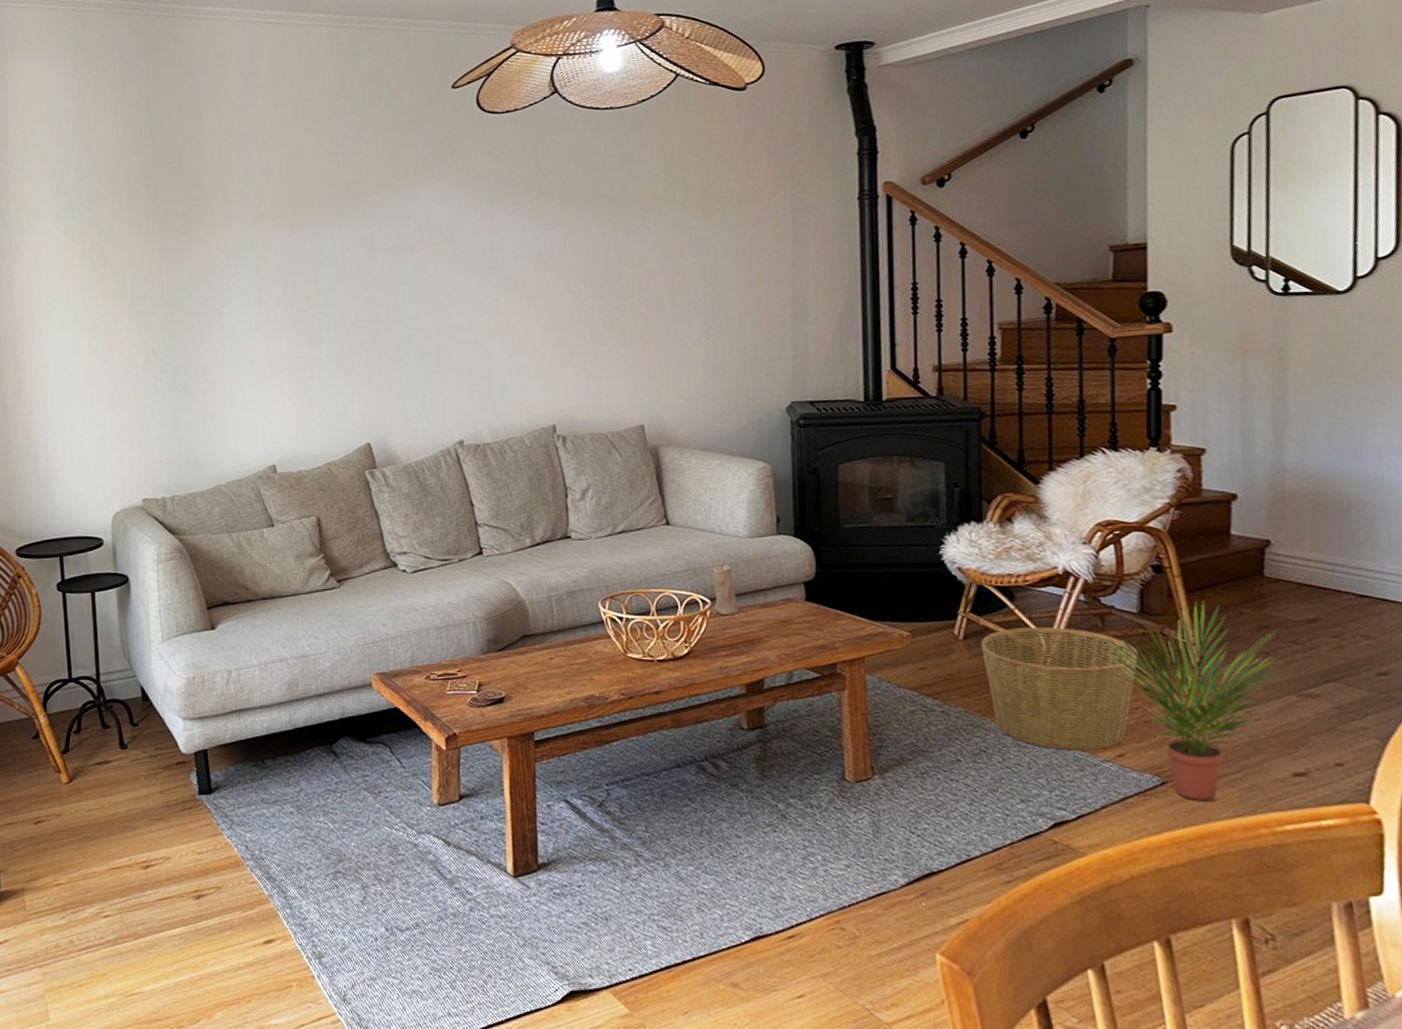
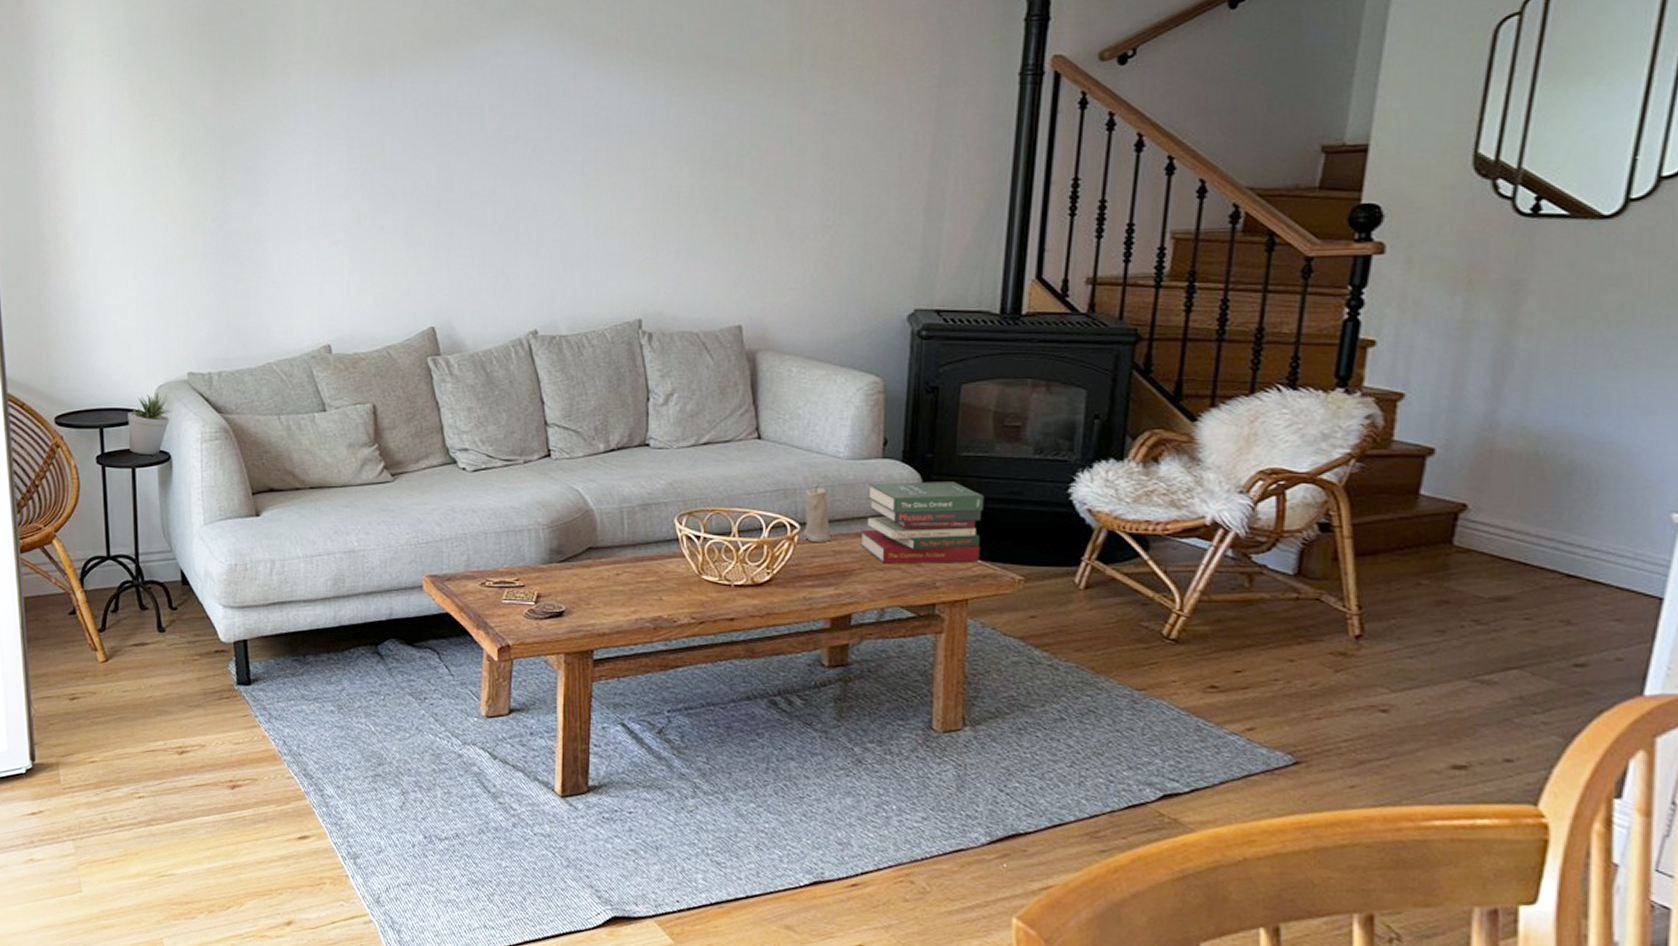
potted plant: none [86,519,128,580] -> present [128,392,171,456]
books: none [764,551,871,630] -> present [860,481,985,564]
basket: present [980,626,1139,751] -> none [1104,581,1288,721]
potted plant: present [1104,600,1281,801] -> none [1247,566,1460,786]

